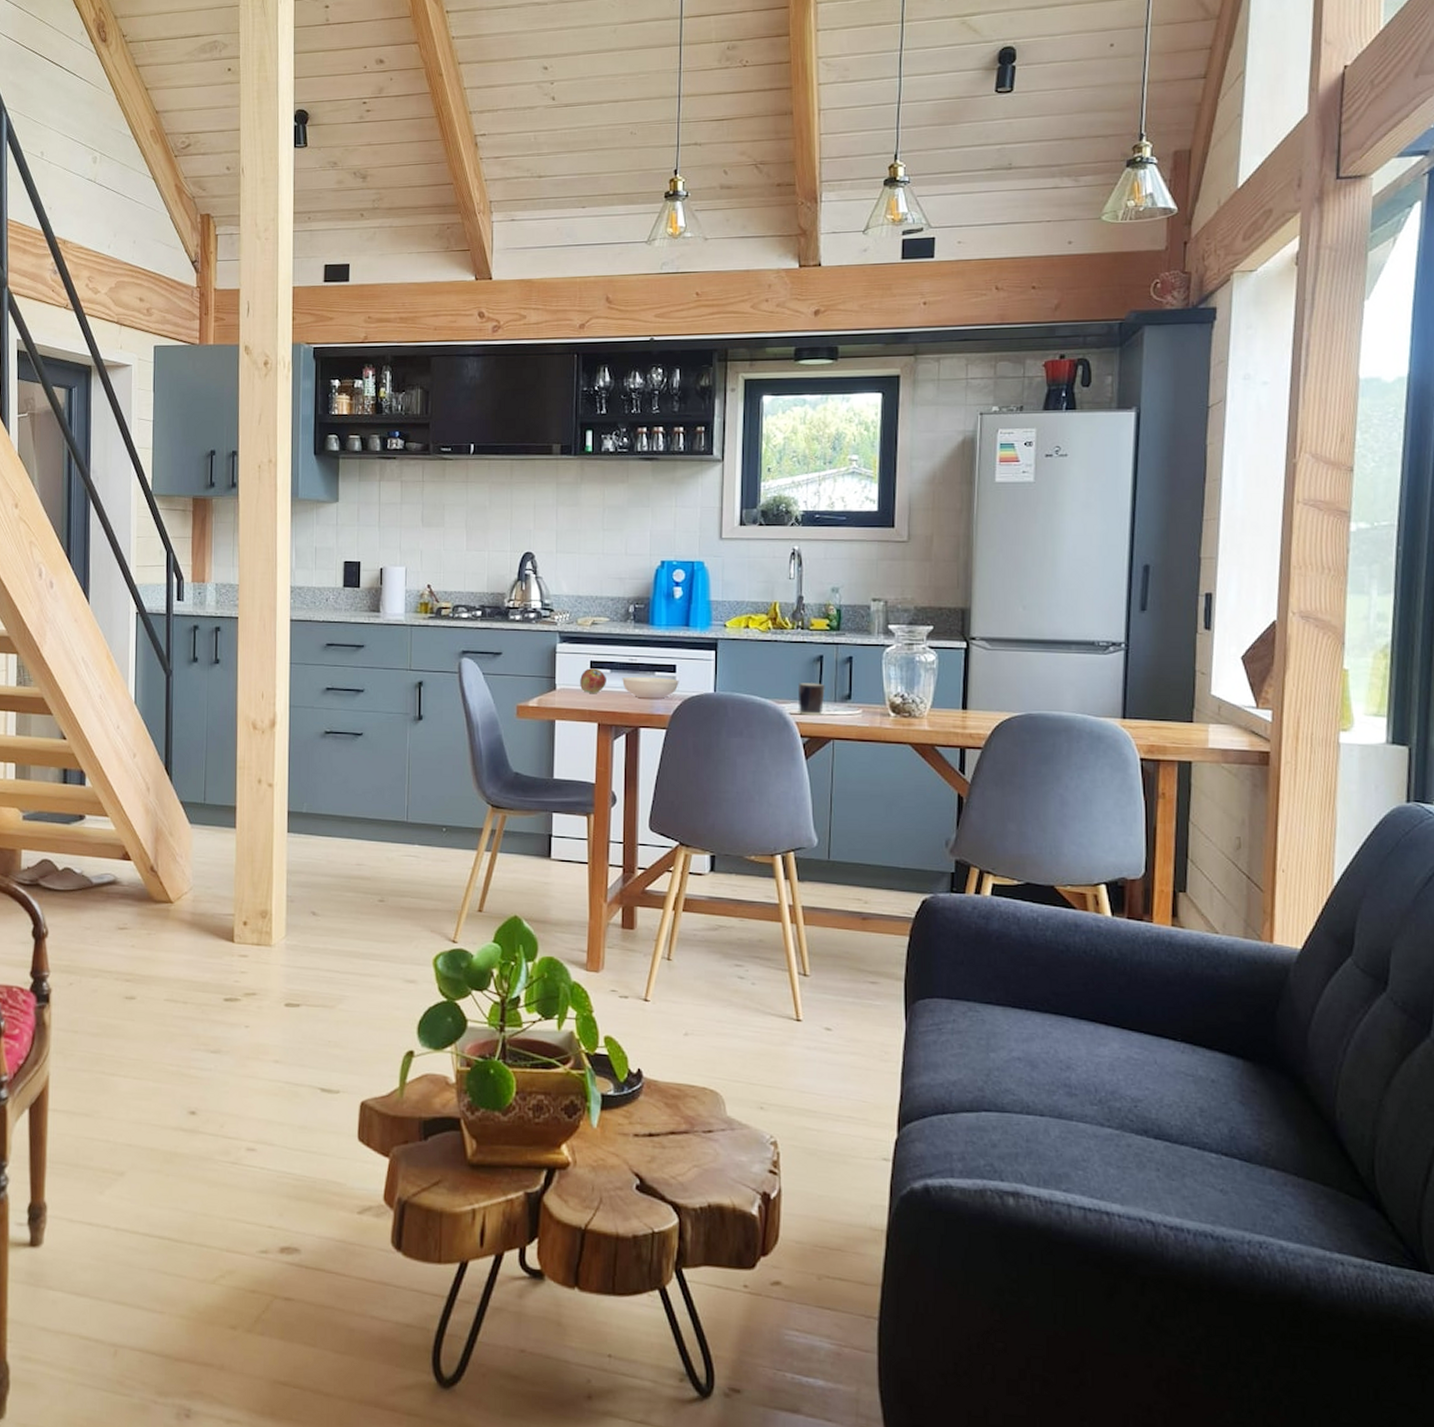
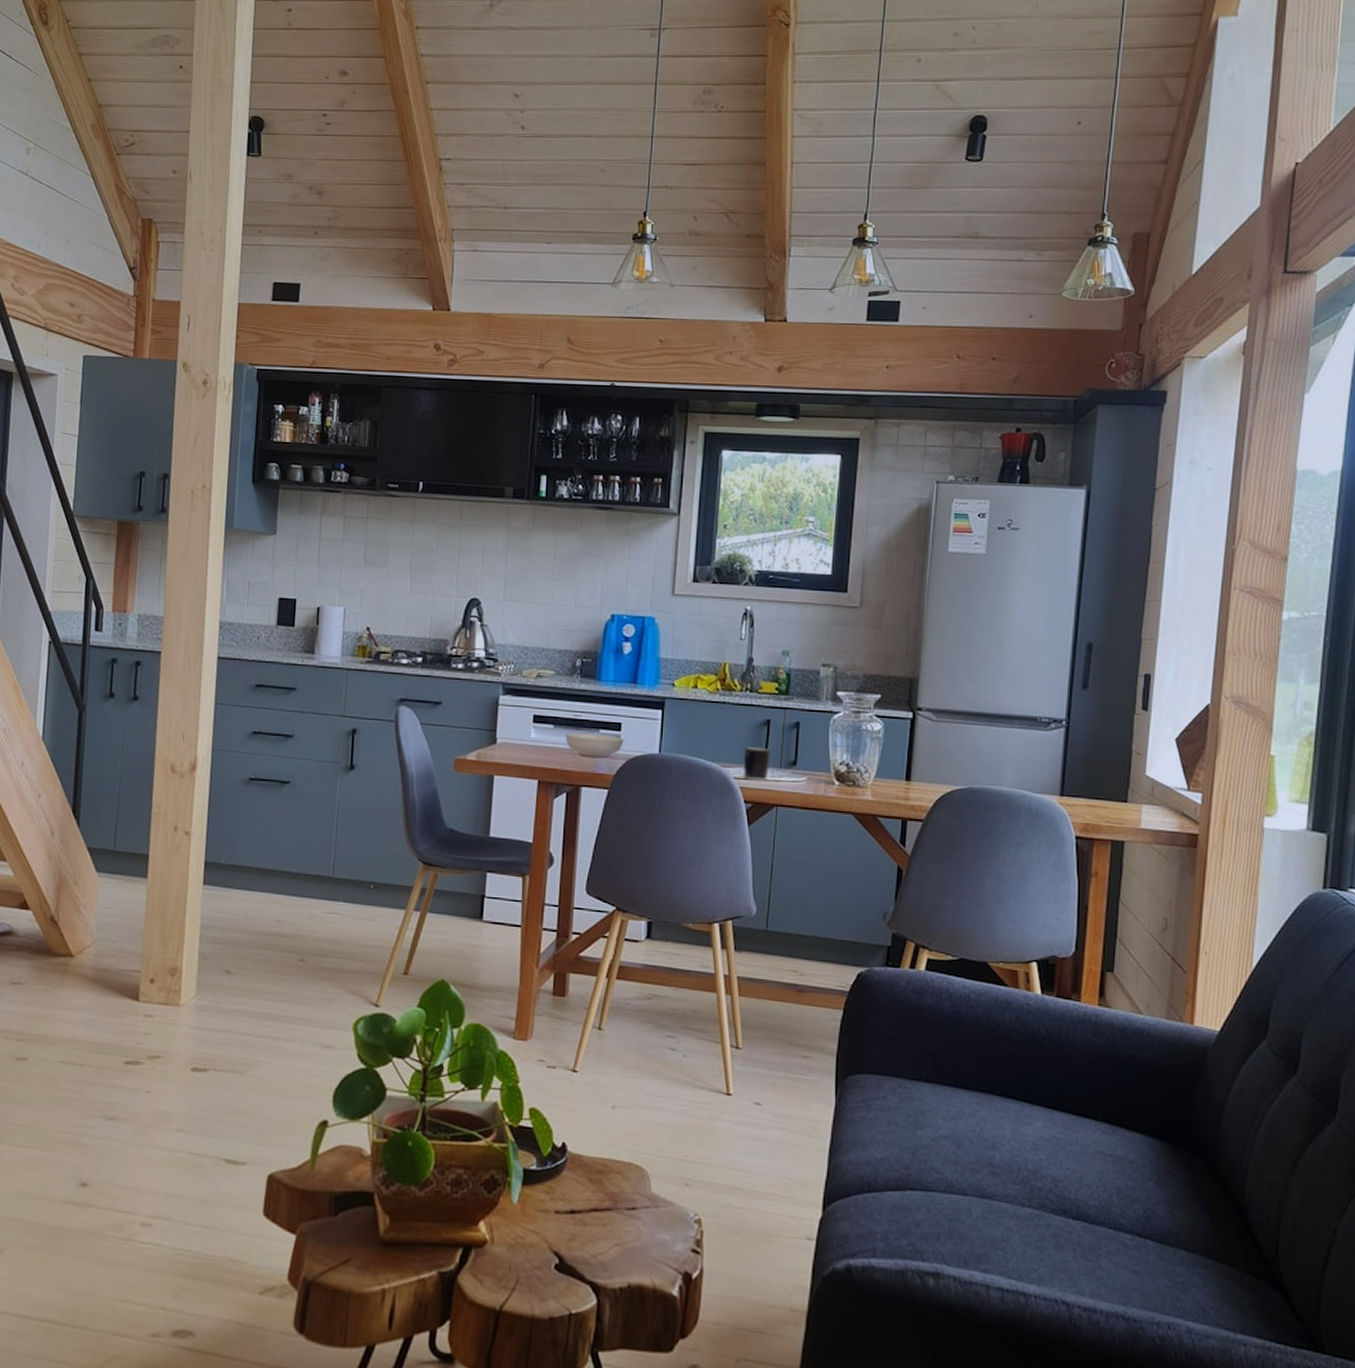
fruit: present [580,668,606,694] -> none [522,722,549,750]

